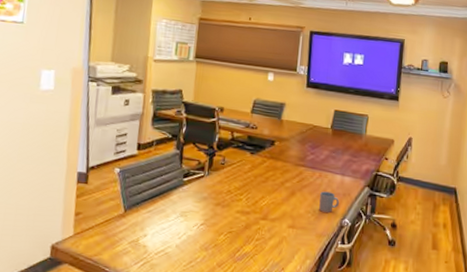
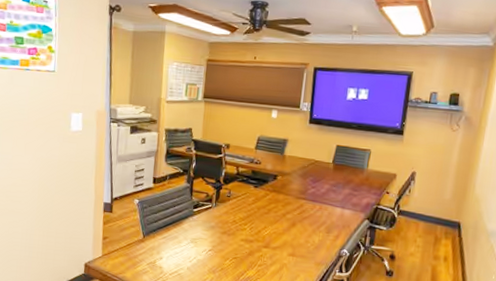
mug: present [319,191,340,214] -> none [318,223,339,244]

